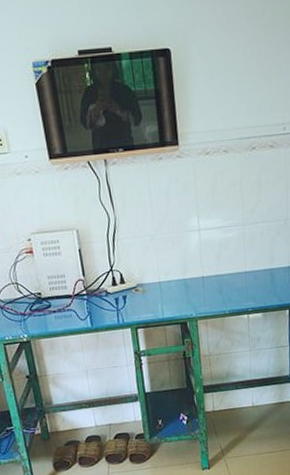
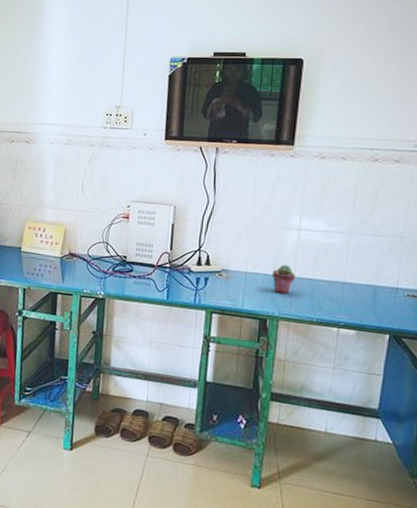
potted succulent: none [183,266,204,295] -> present [273,264,295,294]

